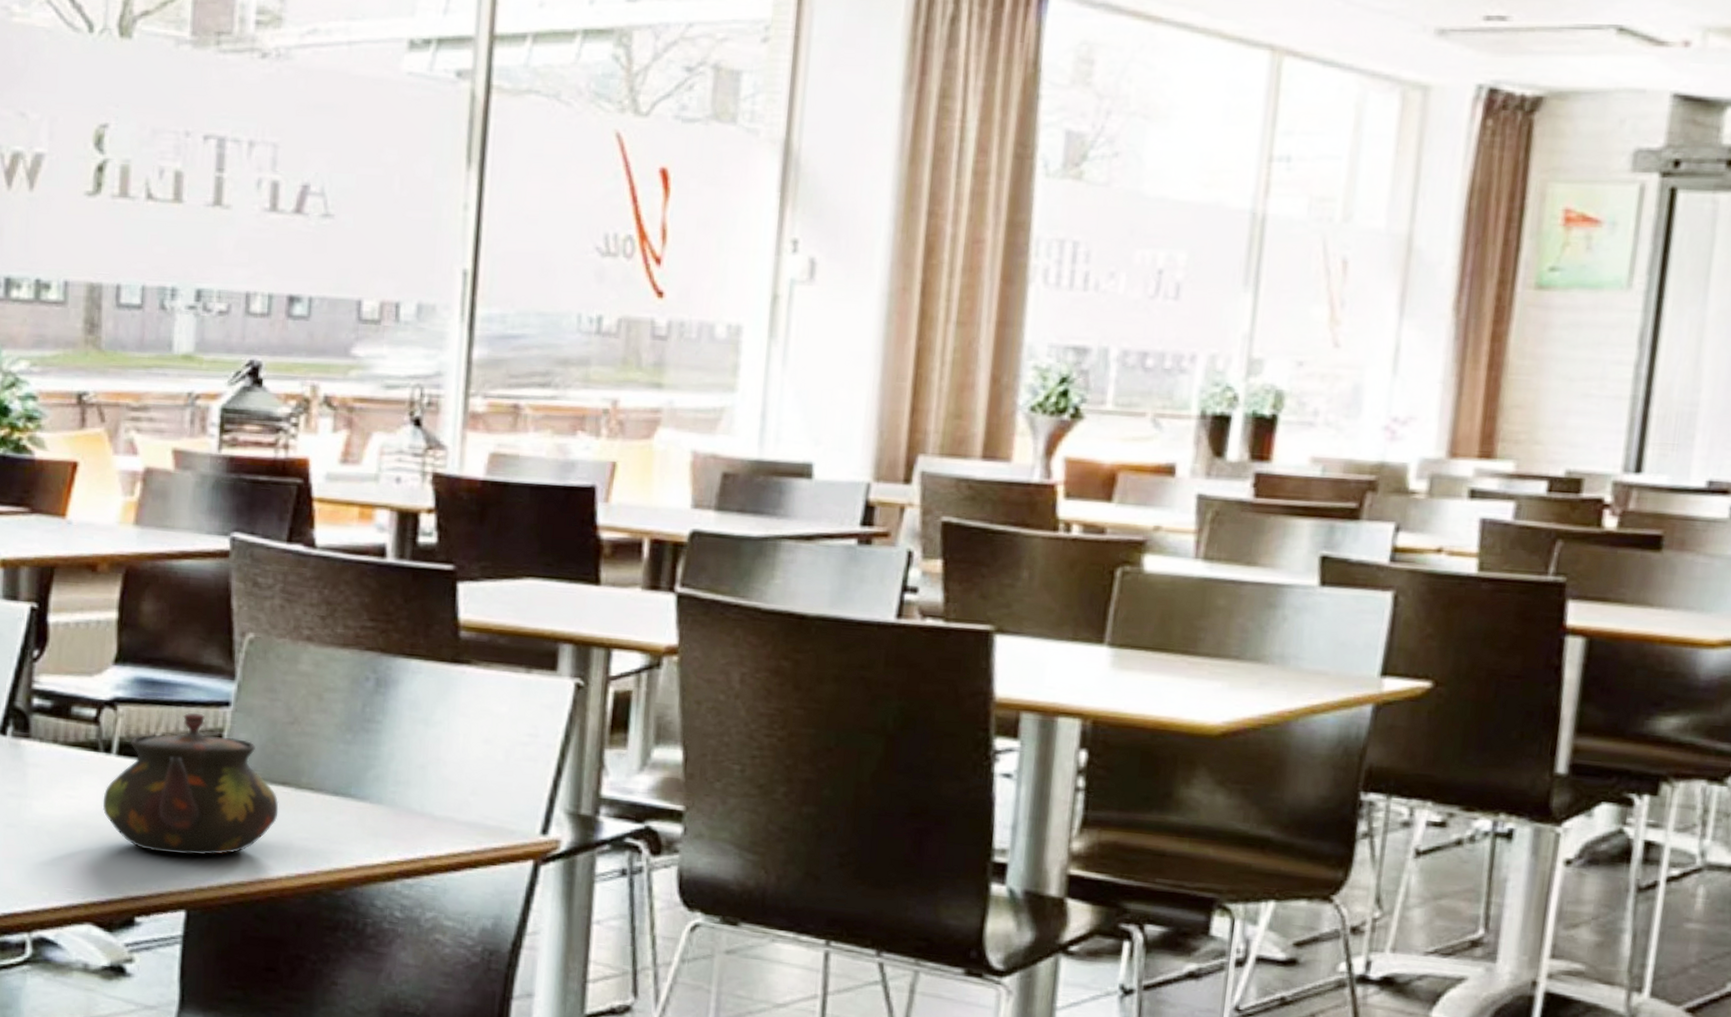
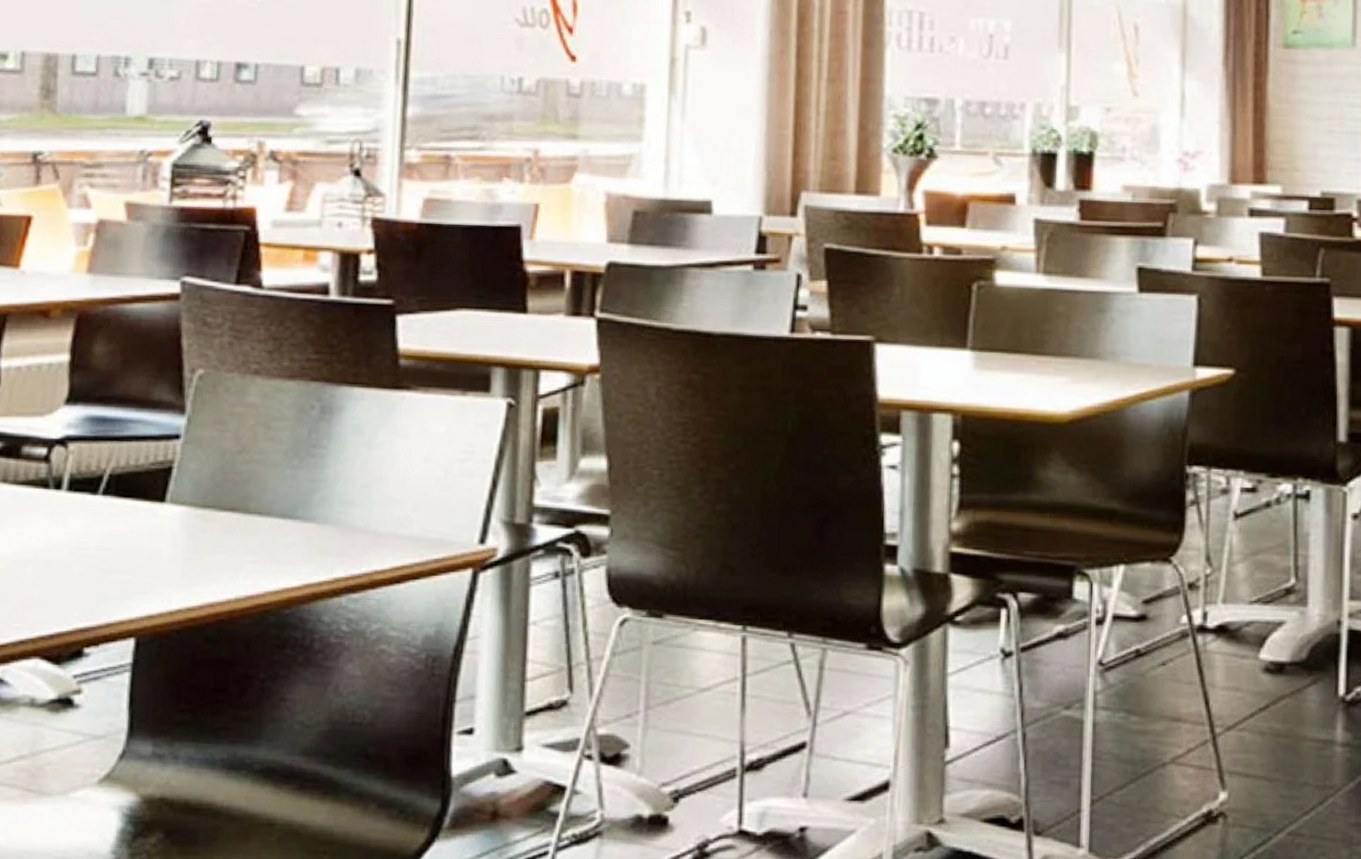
teapot: present [102,712,279,856] -> none [52,446,228,584]

